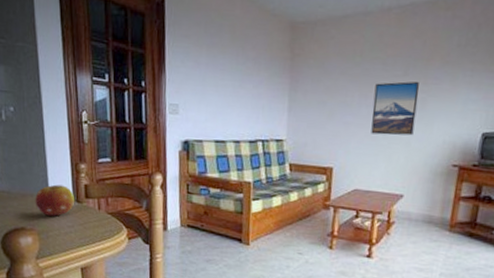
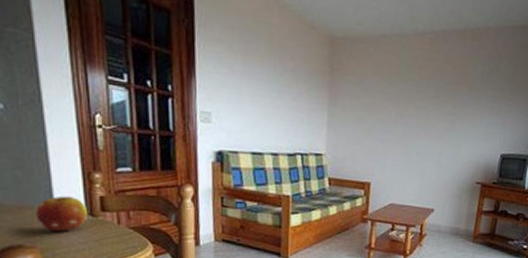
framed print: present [371,81,420,136] -> none [406,103,449,155]

